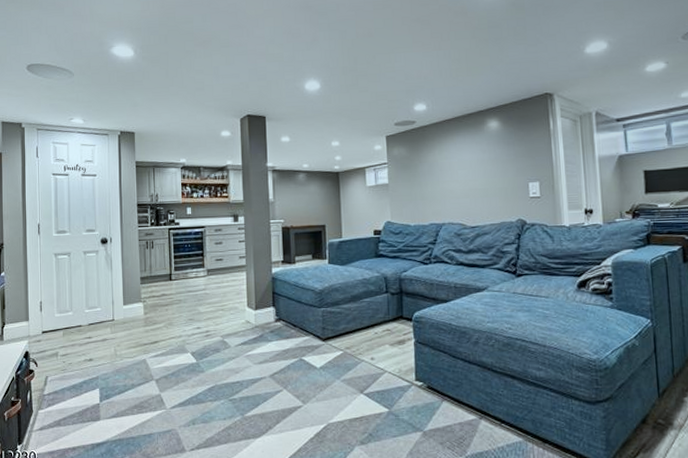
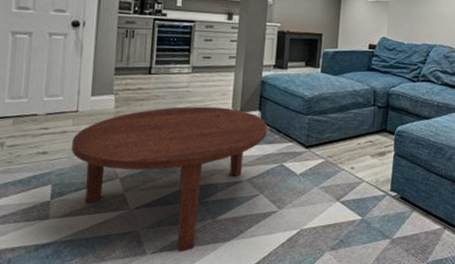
coffee table: none [112,306,283,448] -> present [71,106,267,251]

